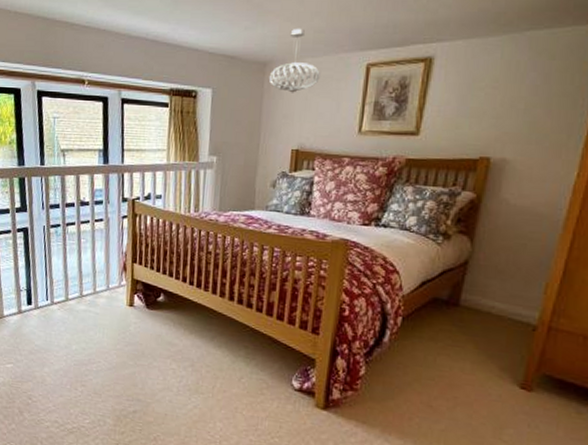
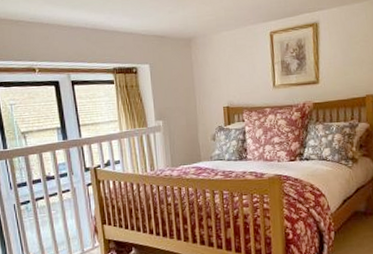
pendant light: present [270,28,320,93] -> none [195,8,236,61]

